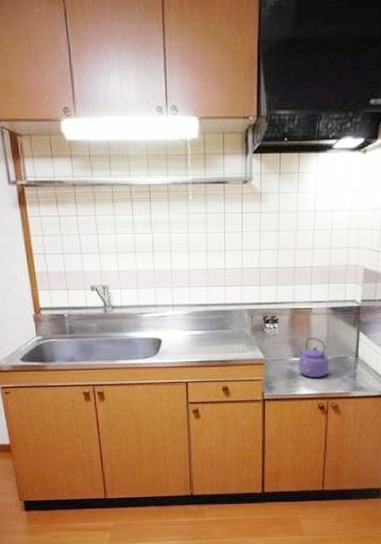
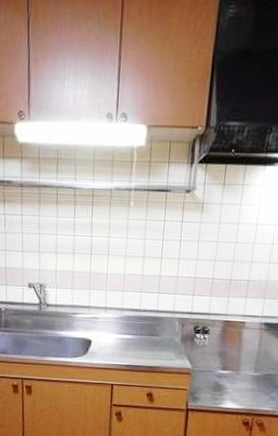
kettle: present [297,337,330,378] -> none [226,351,259,394]

